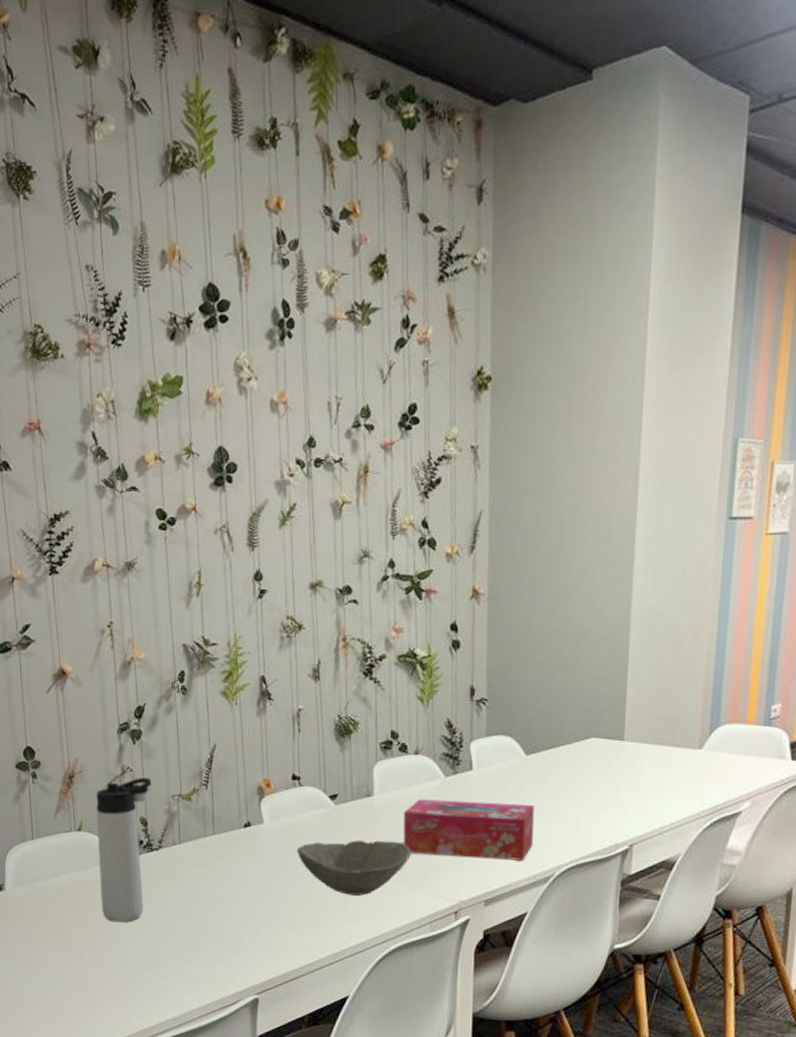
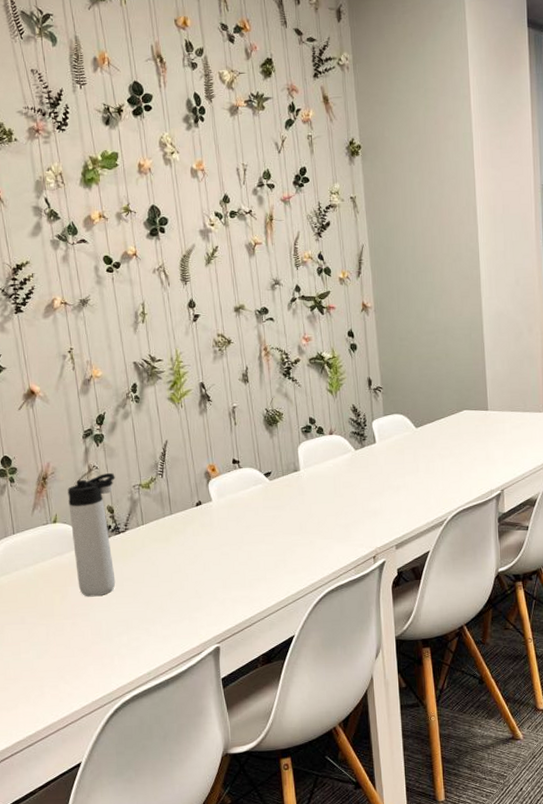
bowl: present [296,840,411,896] -> none [241,505,334,553]
tissue box: present [403,799,534,861] -> none [325,465,429,513]

